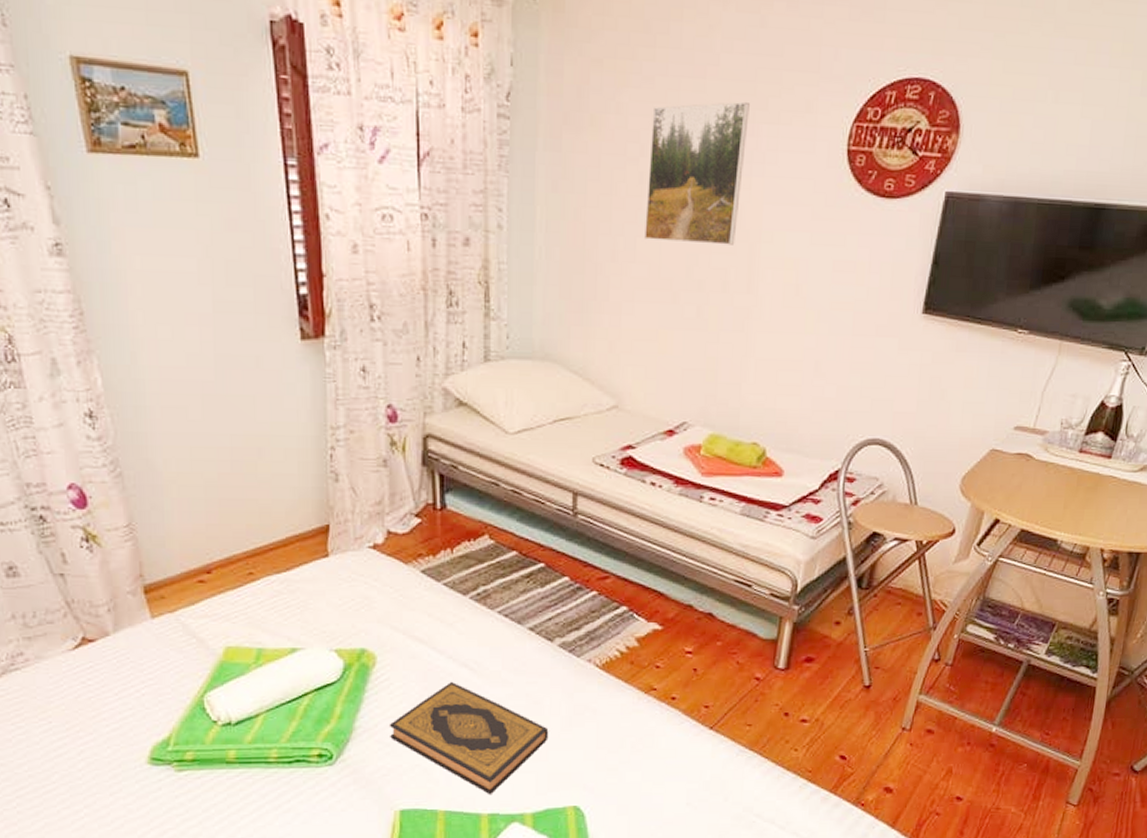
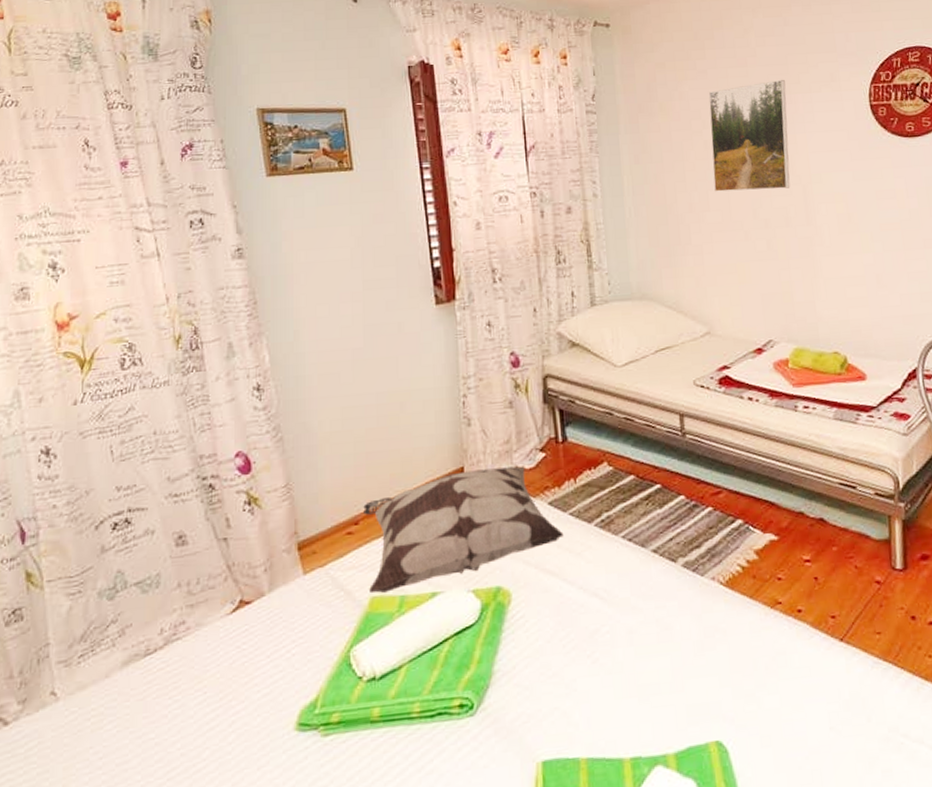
decorative pillow: none [216,529,436,644] -> present [363,466,564,594]
hardback book: present [390,681,549,795] -> none [528,612,683,736]

